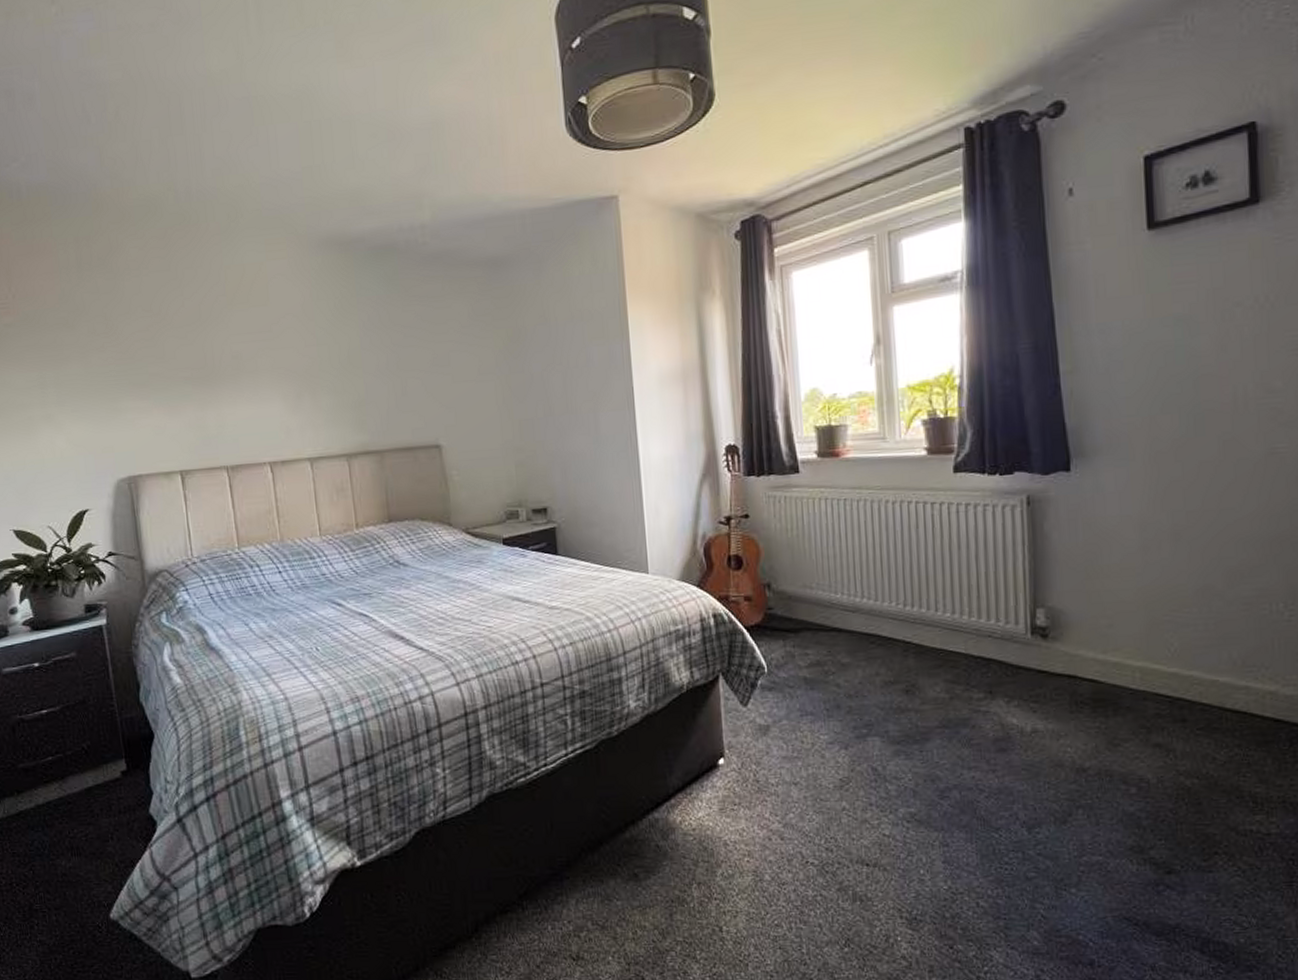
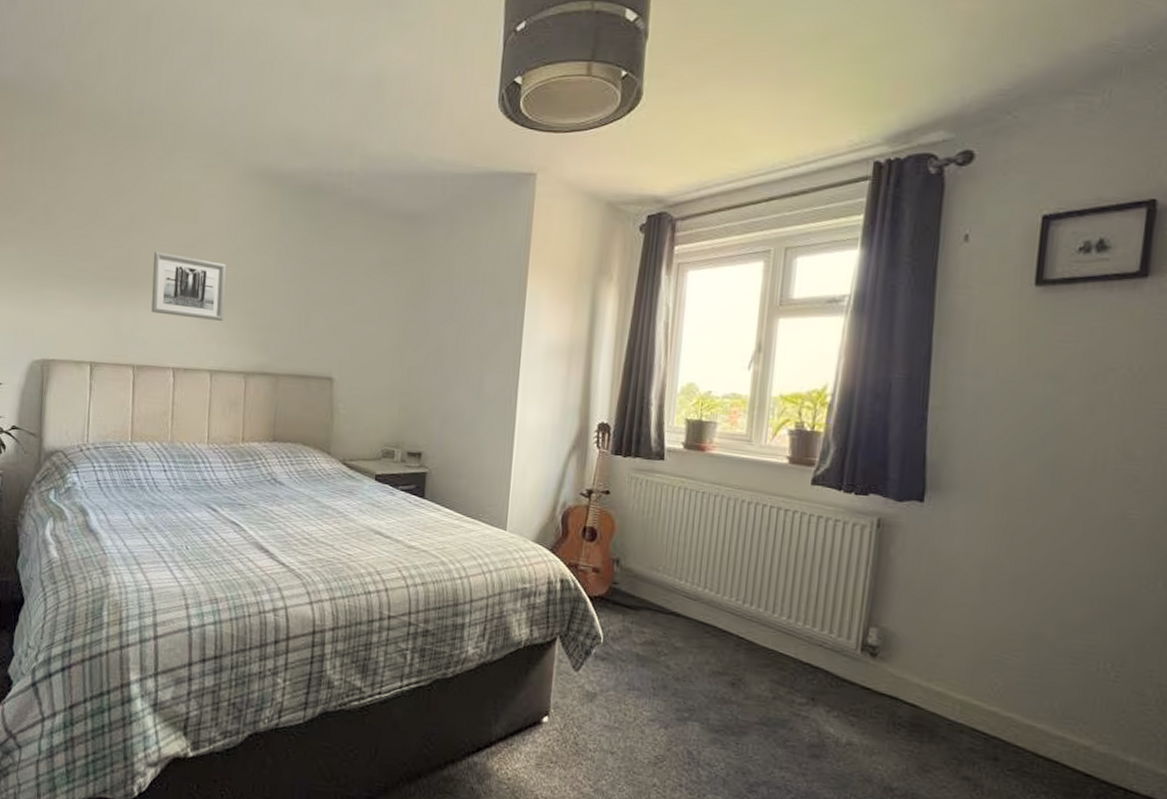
wall art: none [228,342,315,408] -> present [151,251,227,322]

